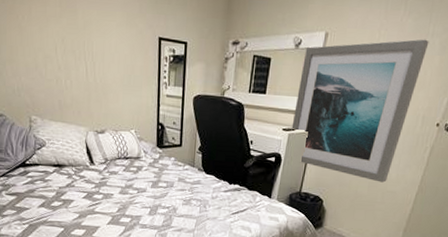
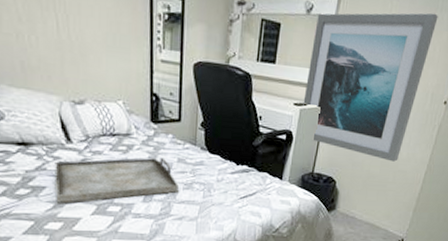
serving tray: none [80,177,180,214] -> present [55,157,180,203]

